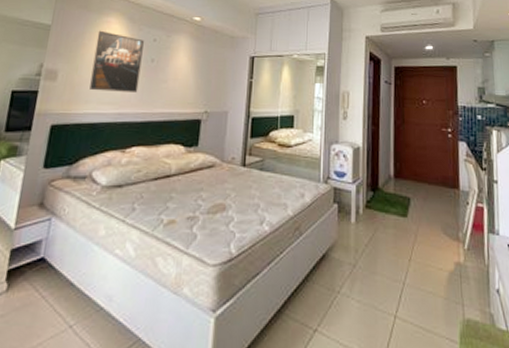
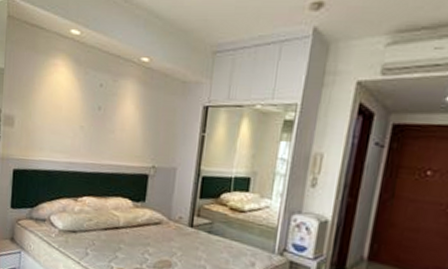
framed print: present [90,30,144,92] -> none [43,74,90,142]

